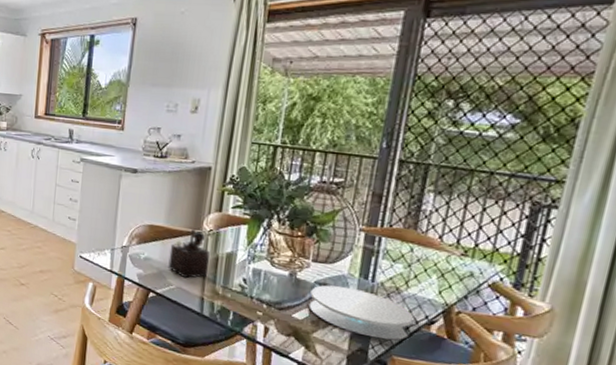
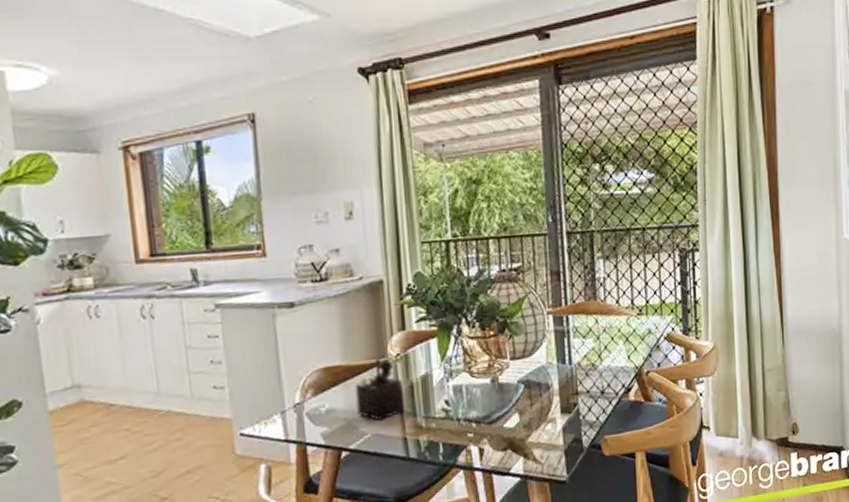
plate: present [309,285,414,340] -> none [516,376,614,425]

